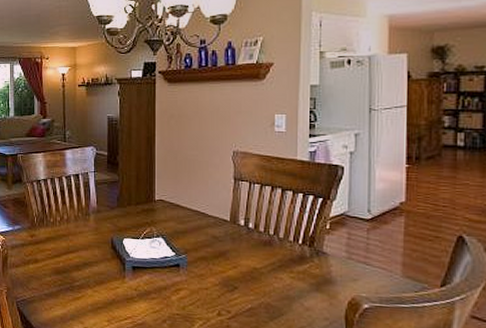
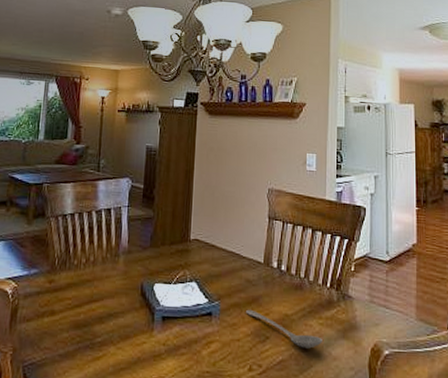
stirrer: none [213,262,294,299] -> present [246,309,322,349]

